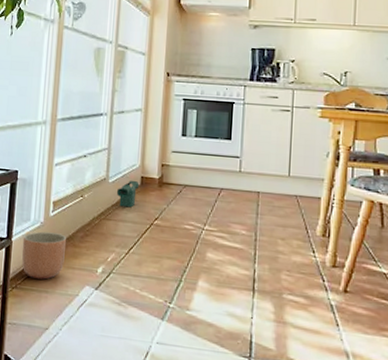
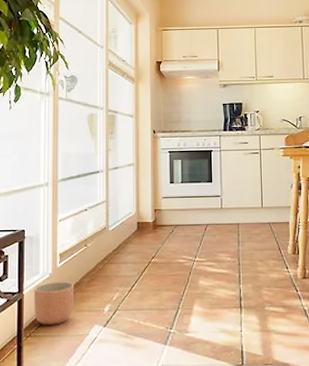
watering can: present [116,181,140,208] -> none [116,227,137,251]

